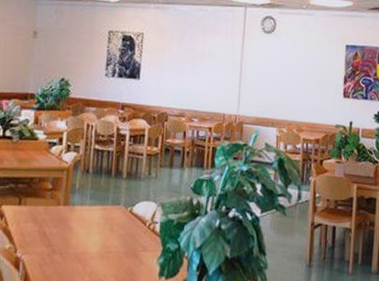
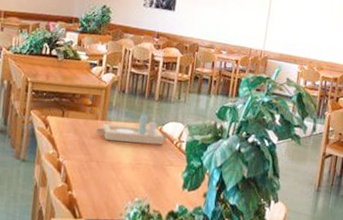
serving tray: none [58,193,140,229] -> present [96,113,168,145]

